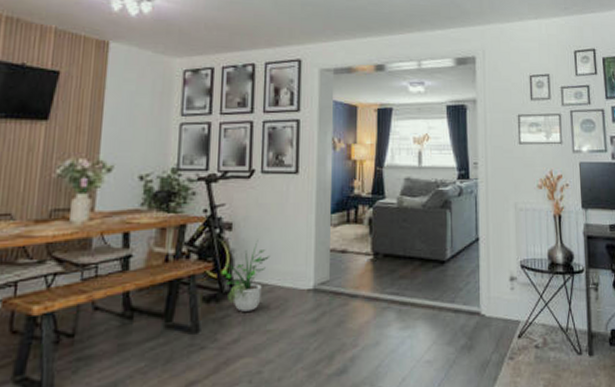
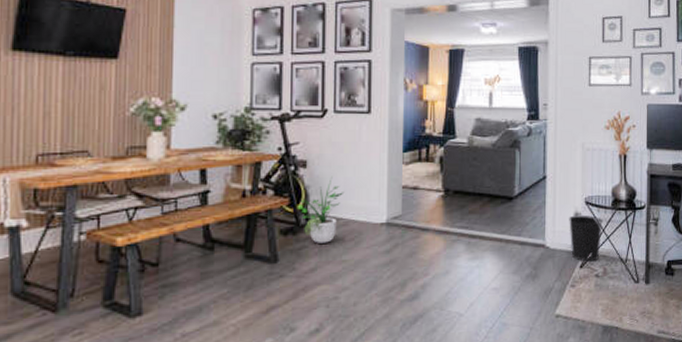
wastebasket: none [504,279,540,332] -> present [569,215,603,262]

